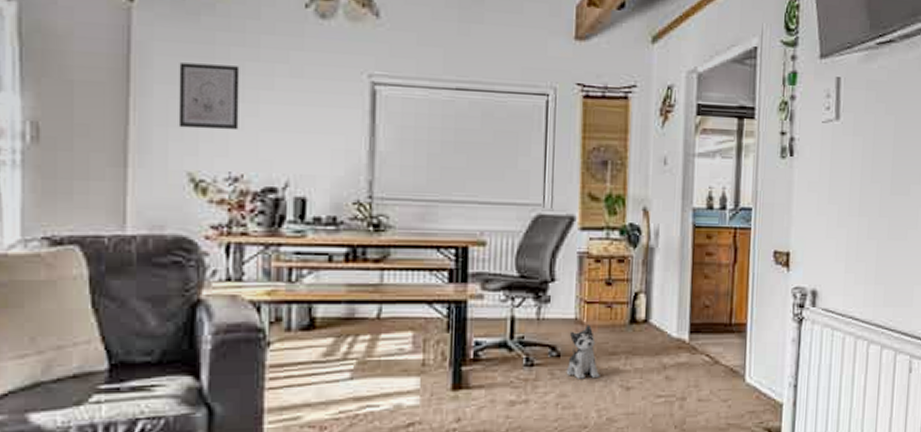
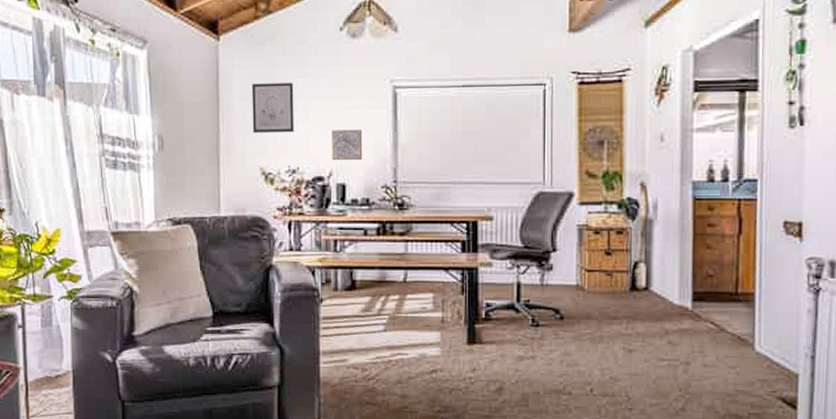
wall art: none [289,130,331,170] -> present [332,129,363,161]
plush toy: present [566,325,600,379] -> none [569,291,602,340]

